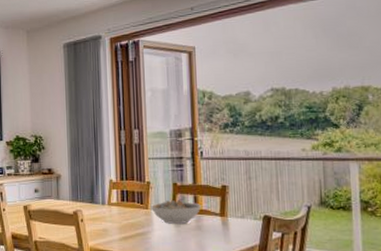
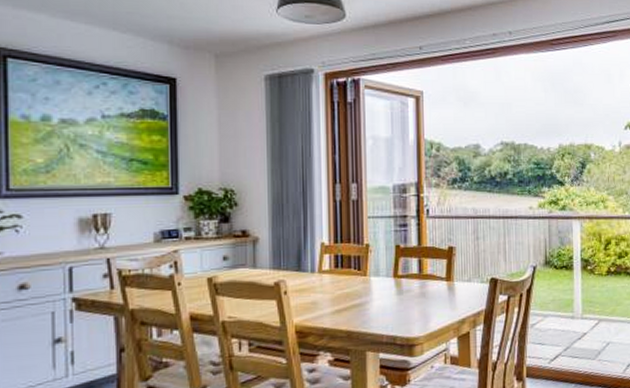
bowl: present [150,199,201,224] -> none [369,263,426,292]

